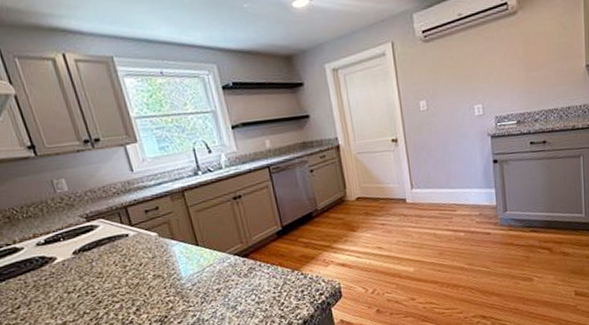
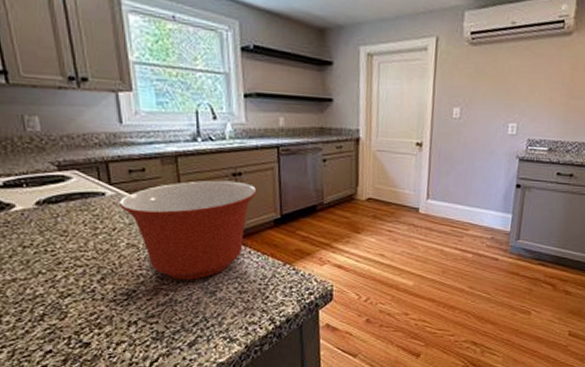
mixing bowl: none [141,203,258,301] -> present [119,180,257,280]

